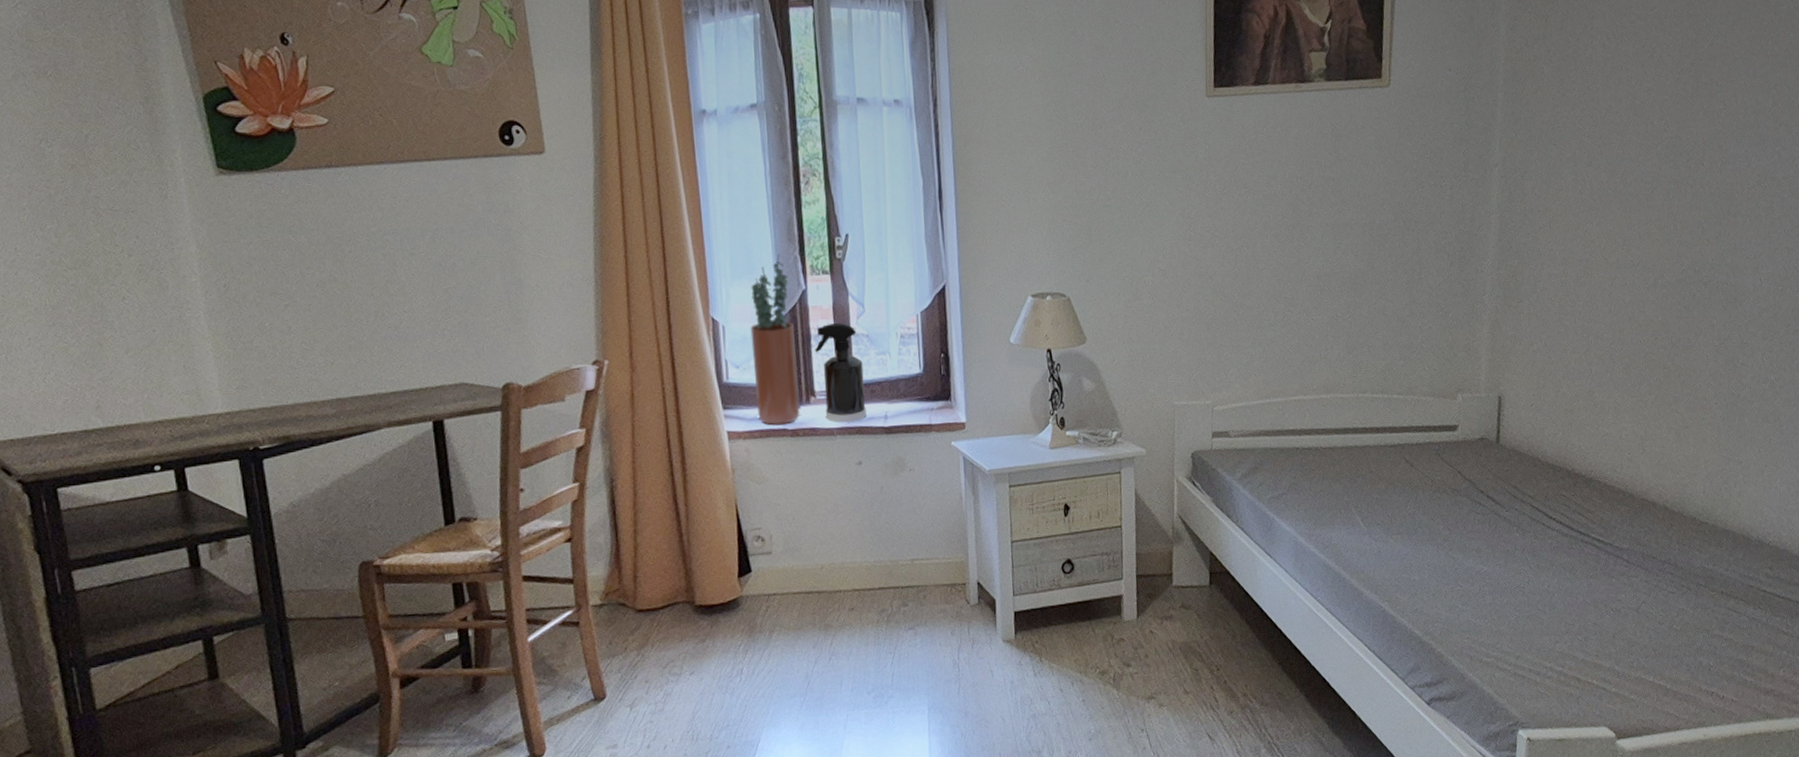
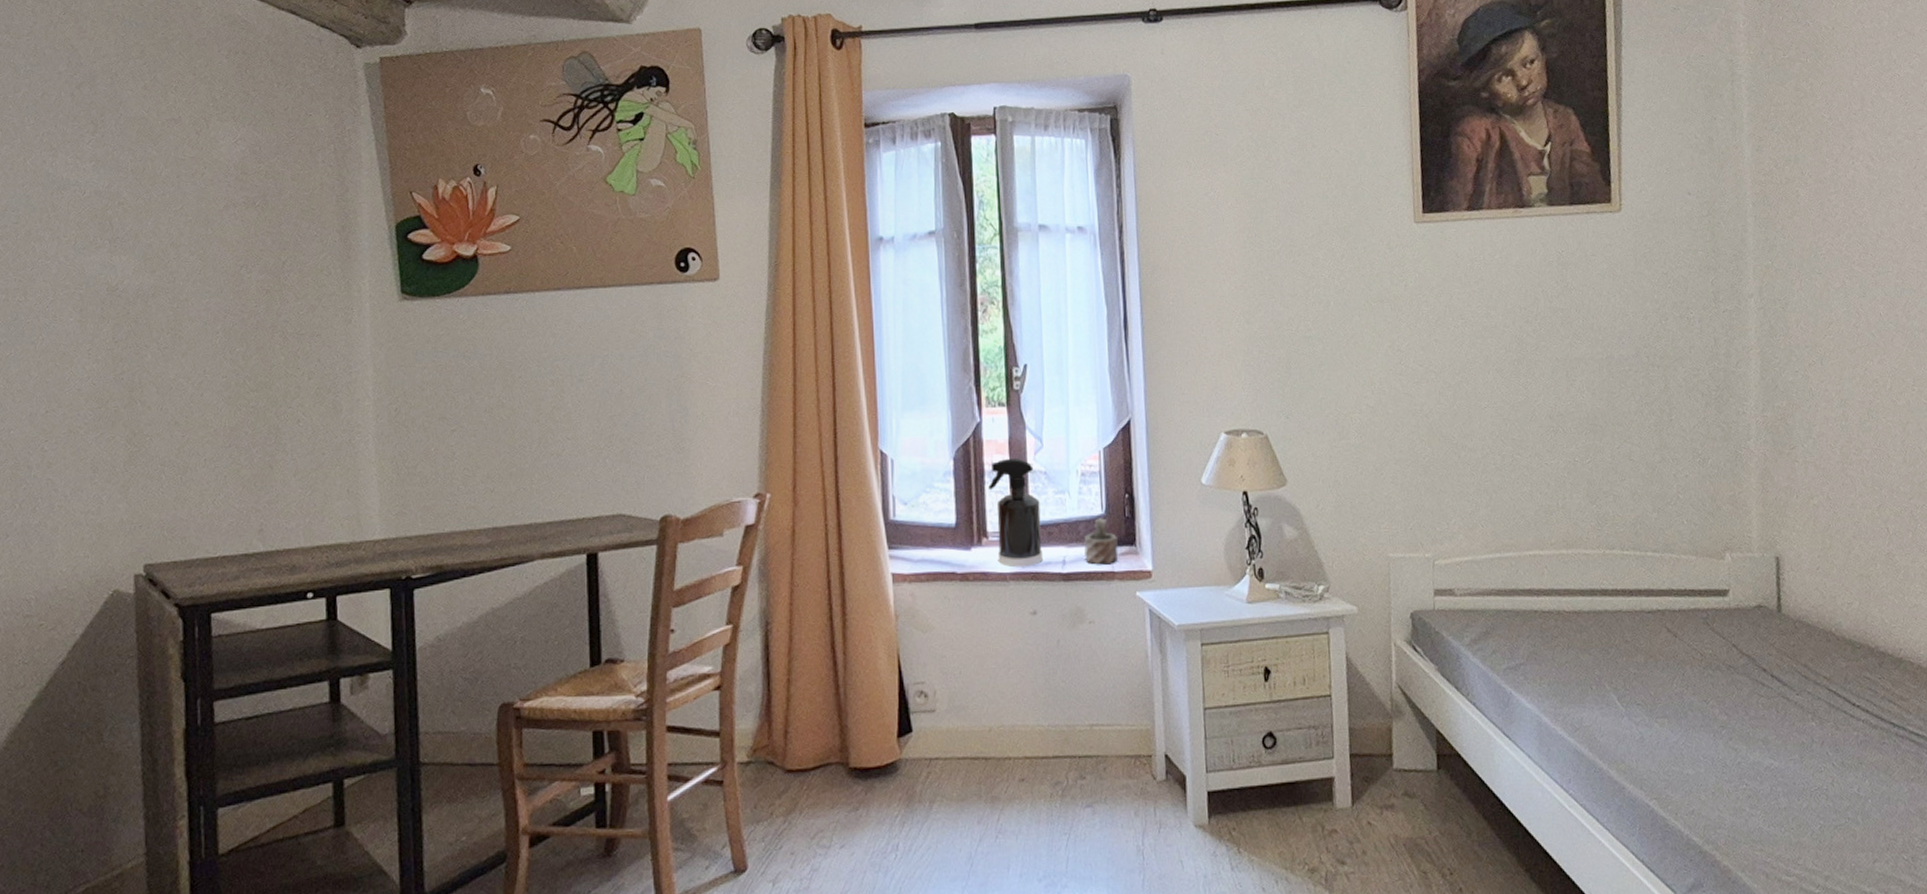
vase: present [750,254,800,425] -> none [920,384,971,567]
succulent plant: none [903,376,935,418] -> present [1083,518,1119,565]

